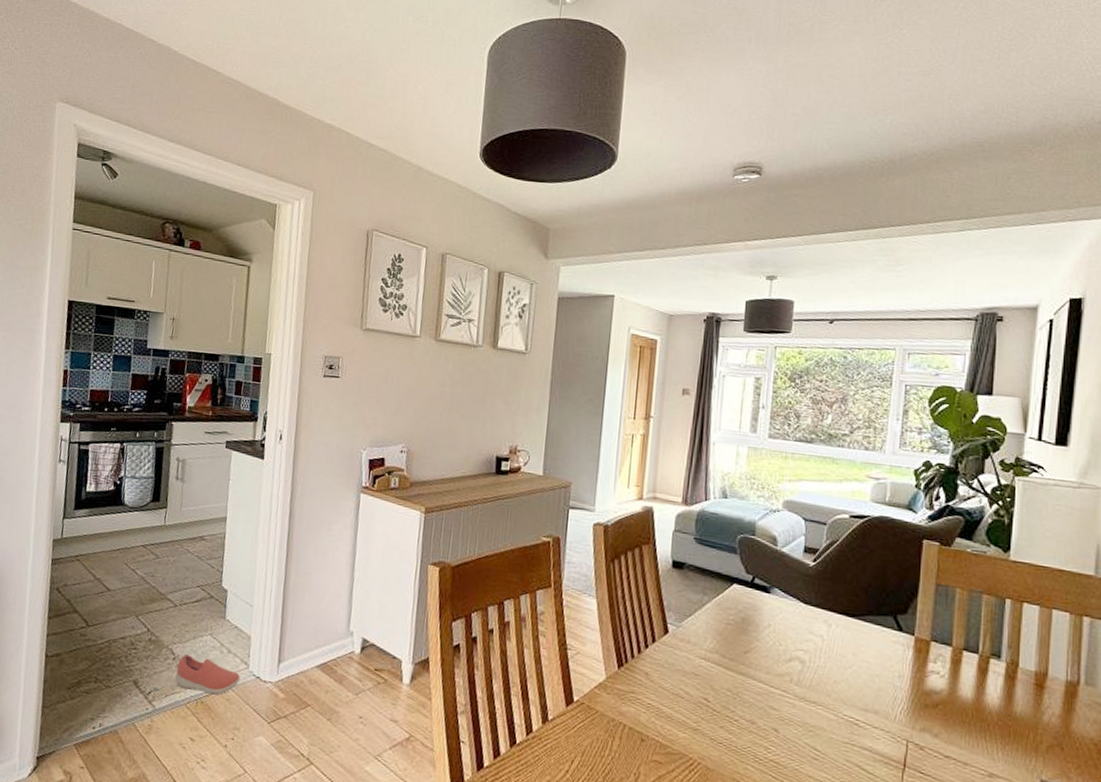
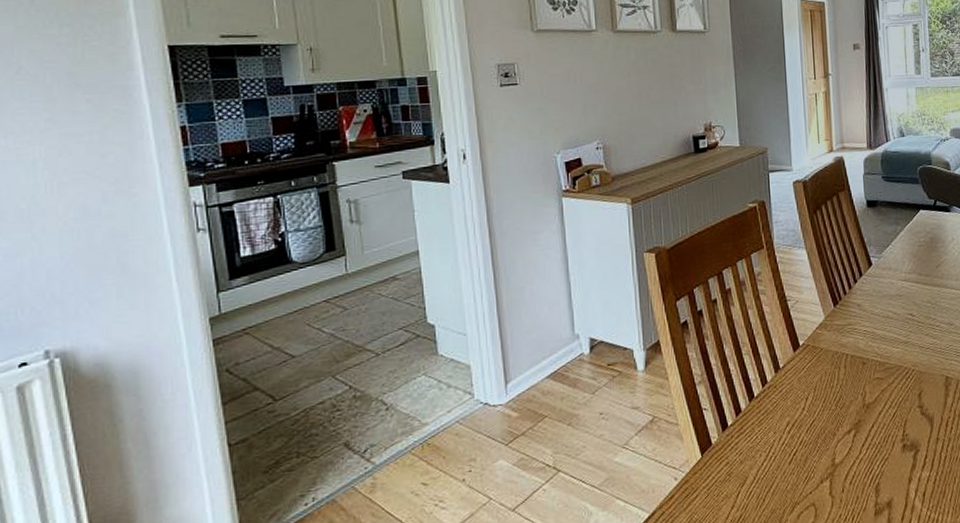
shoe: present [175,654,241,695] -> none [392,398,468,437]

